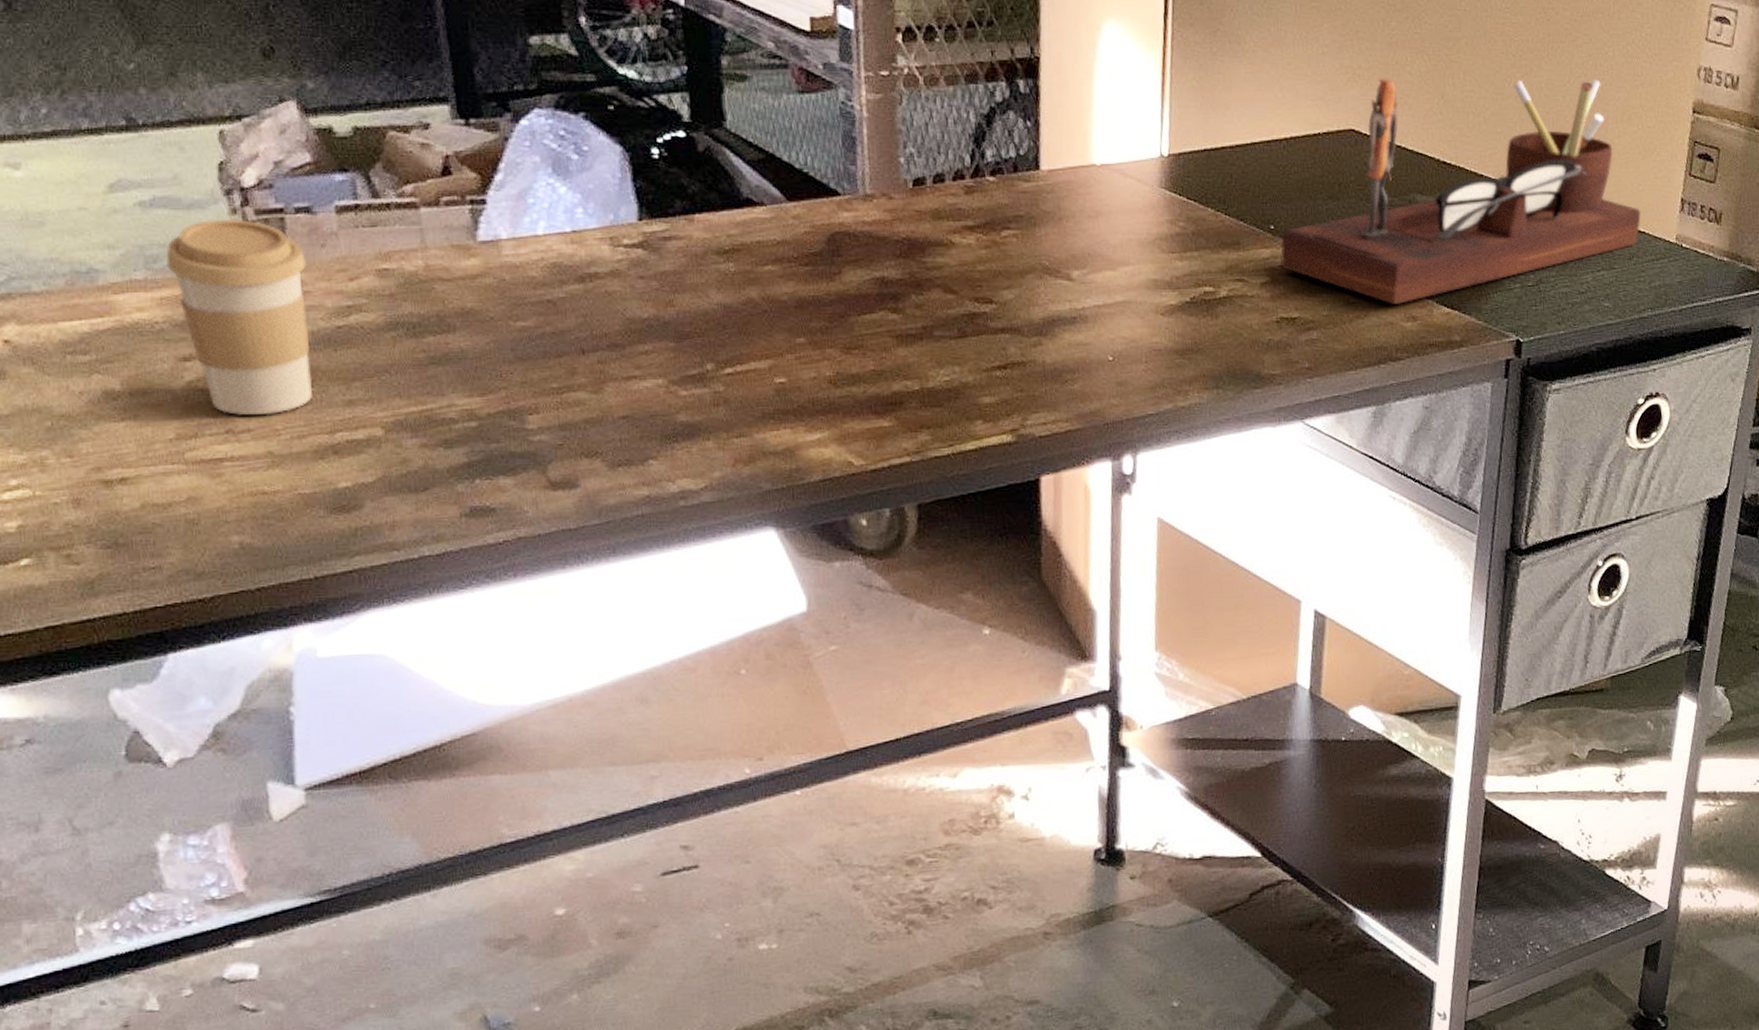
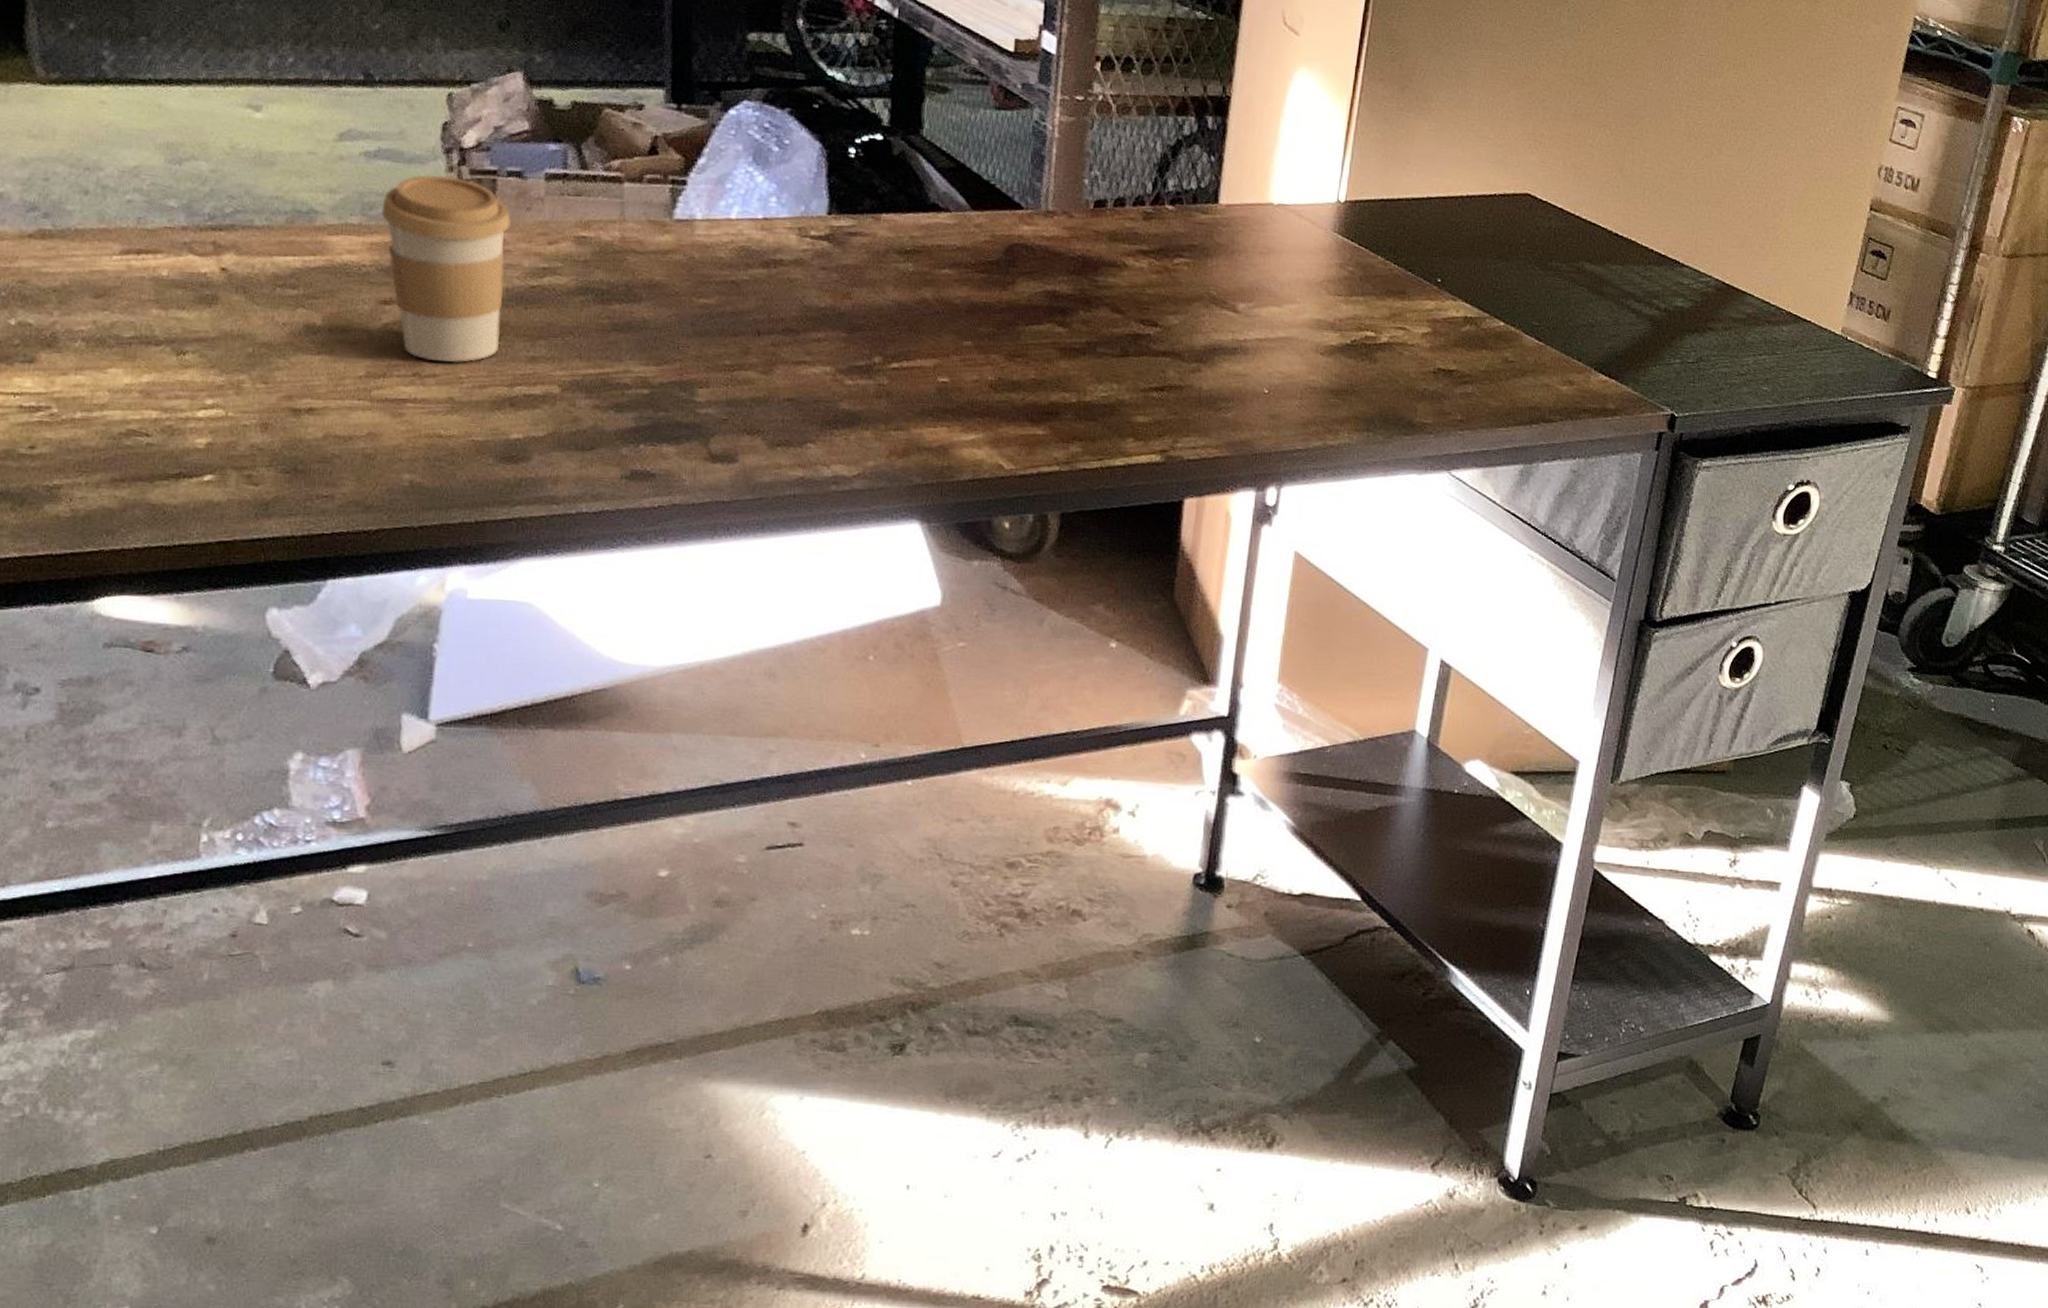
desk organizer: present [1280,78,1641,304] -> none [1444,147,1808,367]

